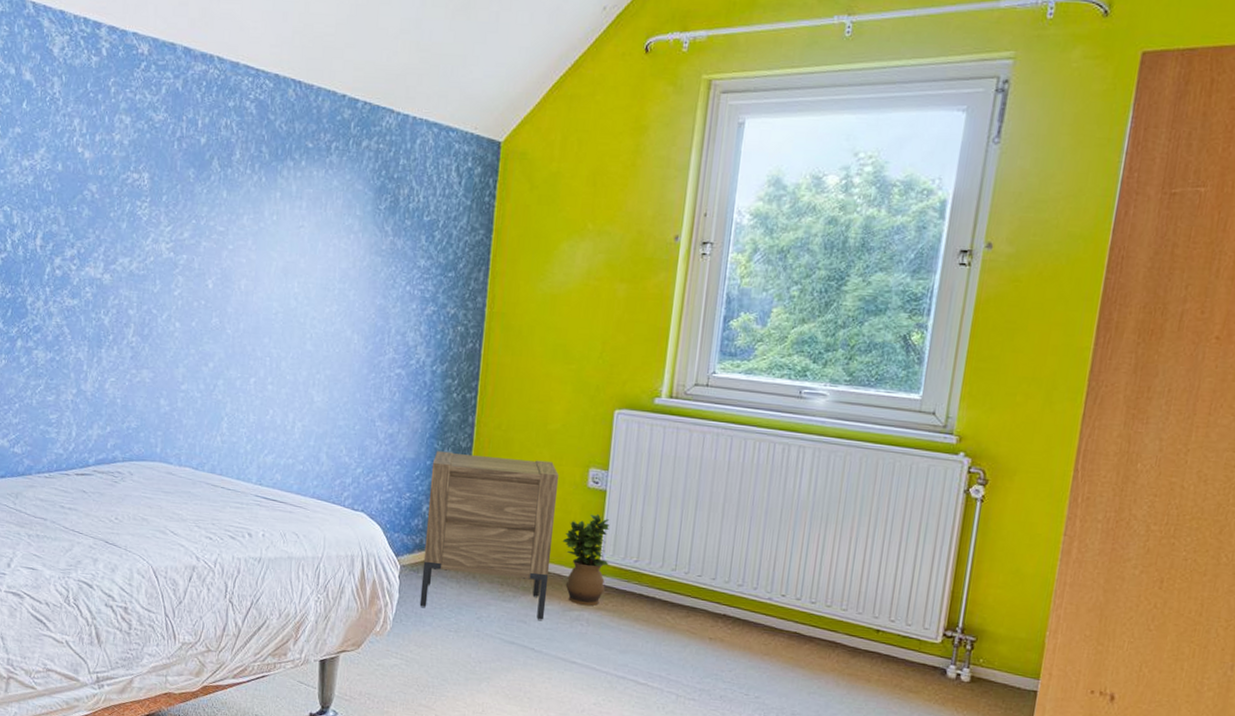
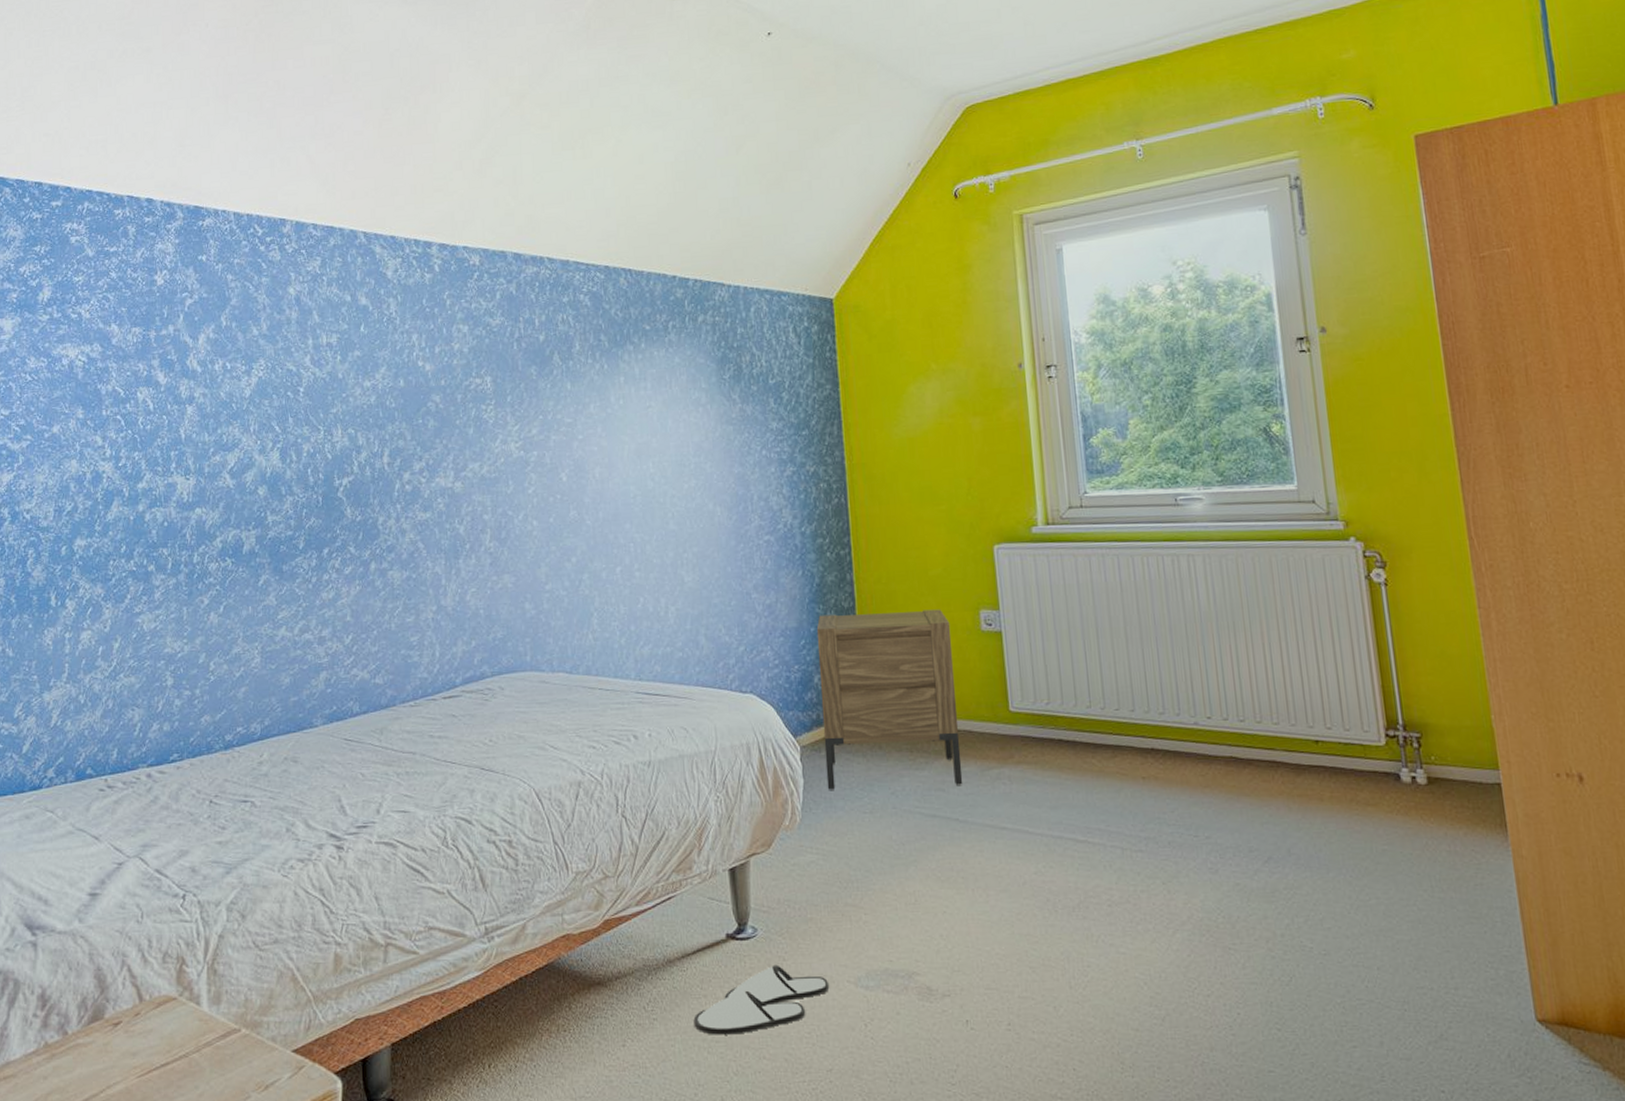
potted plant: present [562,514,610,606] -> none [966,658,1021,762]

